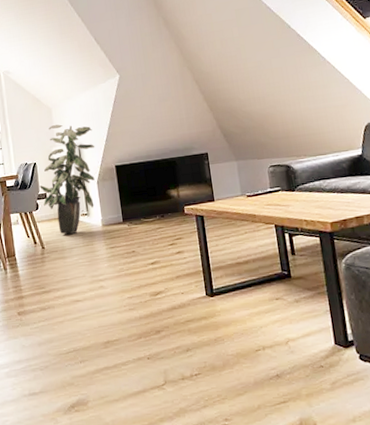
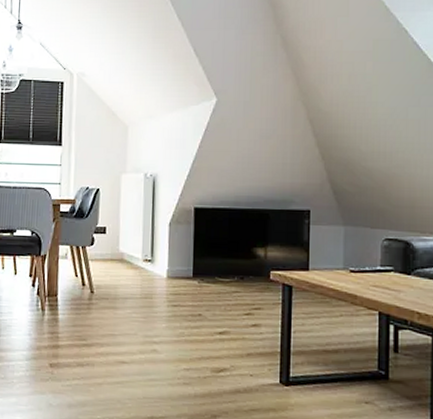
indoor plant: present [39,124,95,235] -> none [99,147,174,282]

